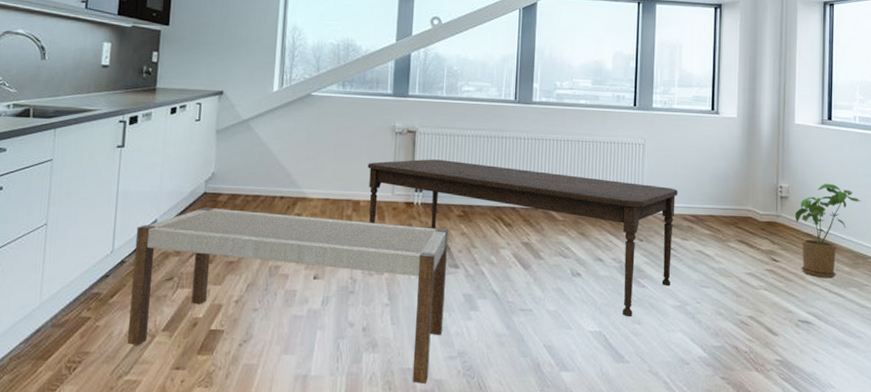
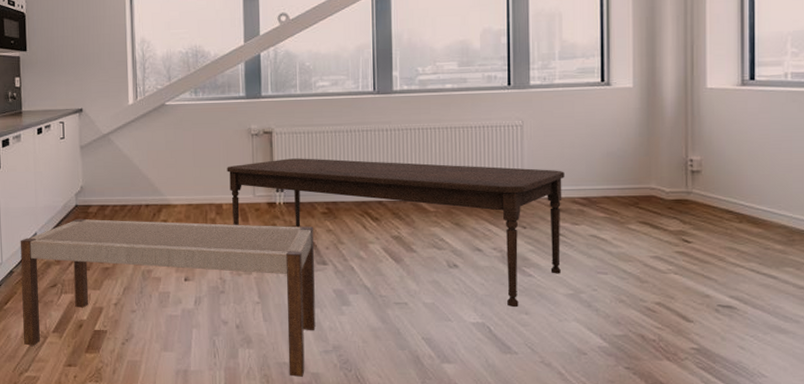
house plant: present [795,183,861,279] -> none [710,152,797,258]

